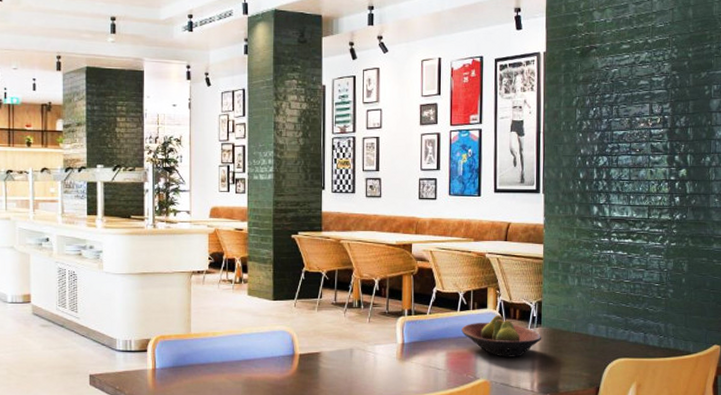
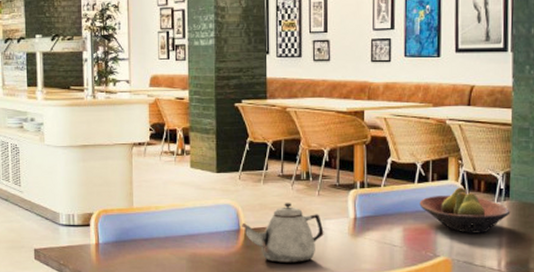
teapot: none [296,329,374,386] -> present [242,203,324,263]

